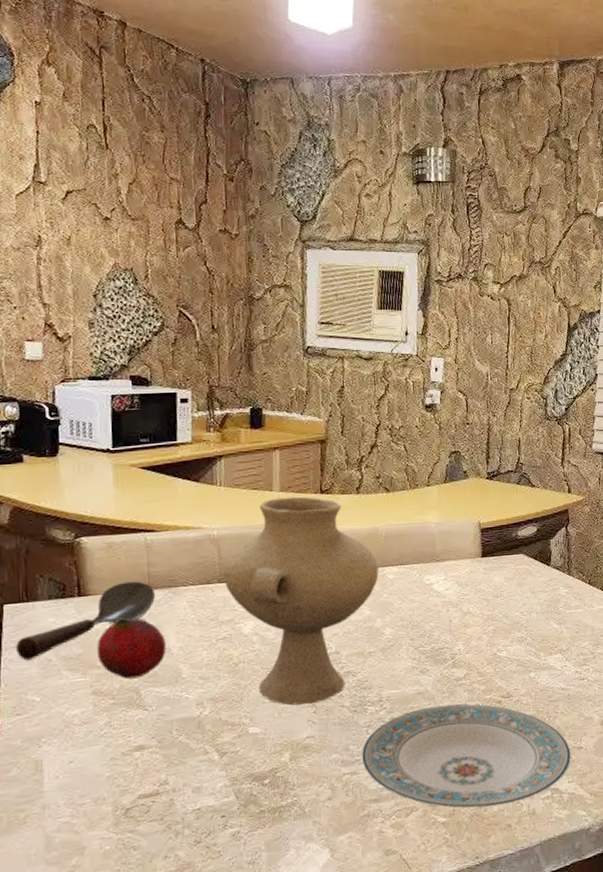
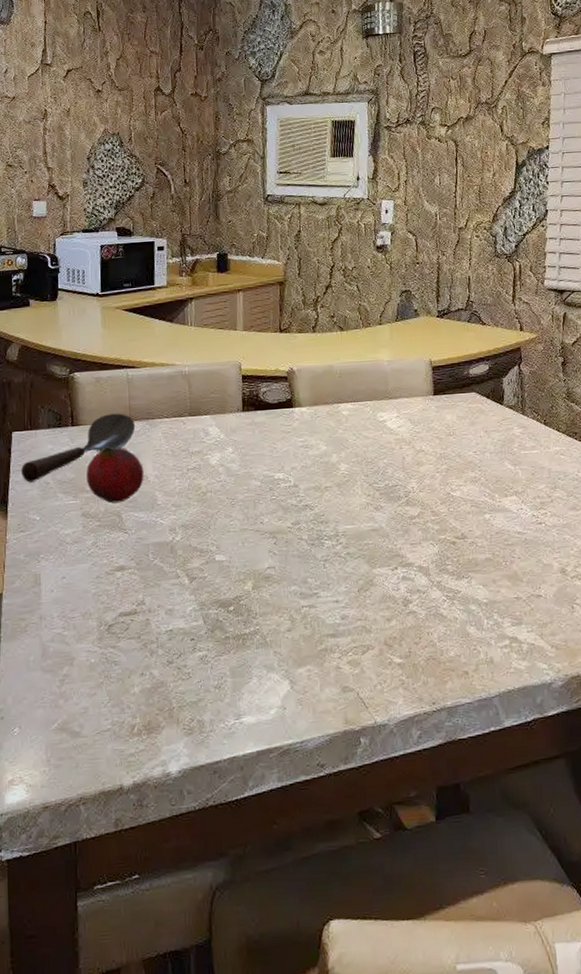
vase: present [223,496,379,705] -> none [193,335,334,536]
plate: present [362,704,571,808] -> none [319,543,530,652]

